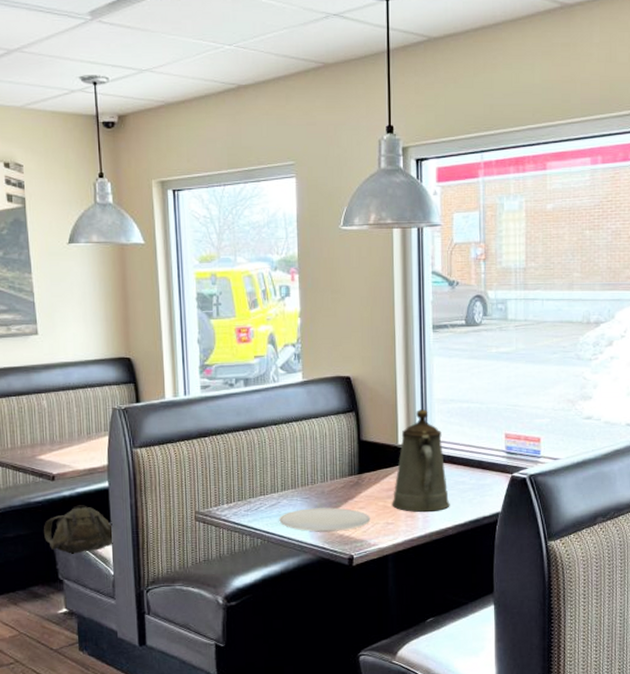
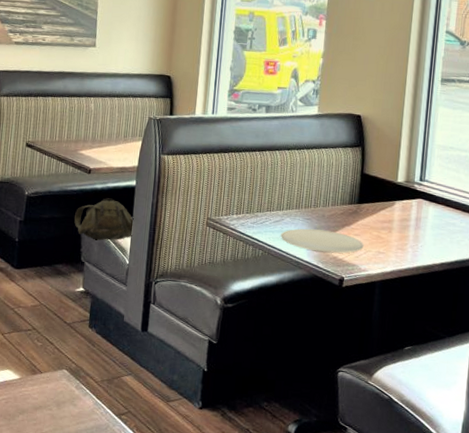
coffee pot: present [392,408,450,512] -> none [385,152,439,248]

